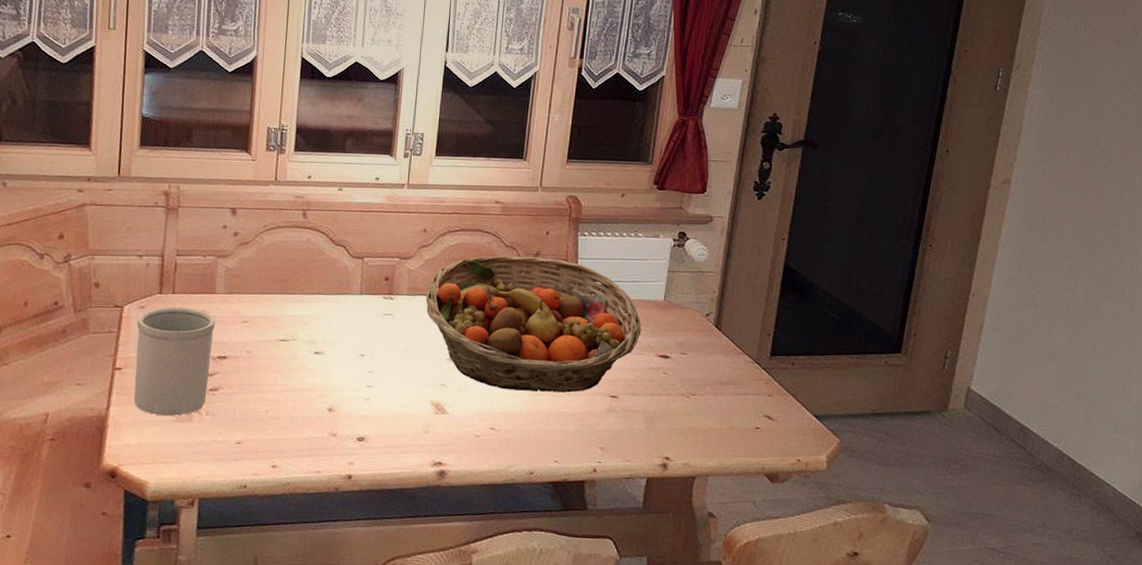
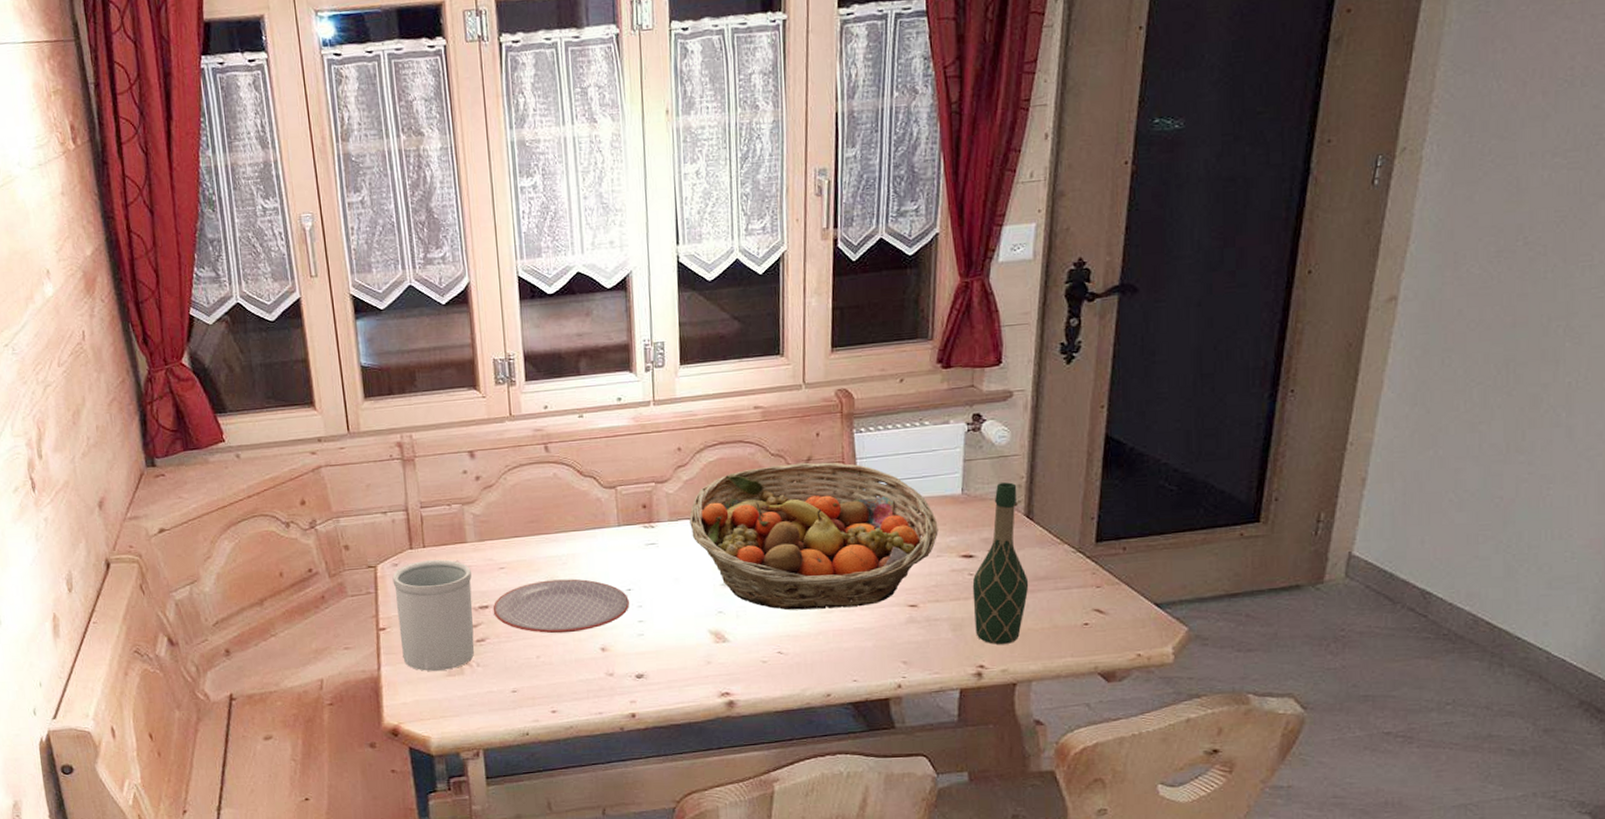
plate: none [230,338,362,391] -> present [493,579,630,634]
wine bottle: none [665,294,713,441] -> present [972,482,1029,645]

